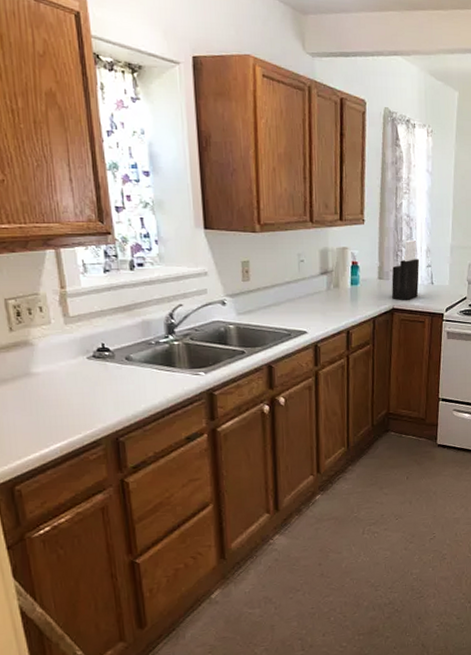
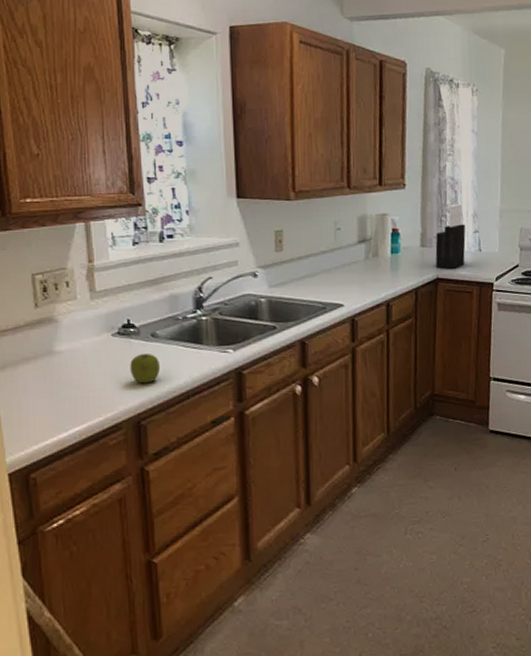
fruit: none [106,376,135,404] -> present [130,354,160,384]

